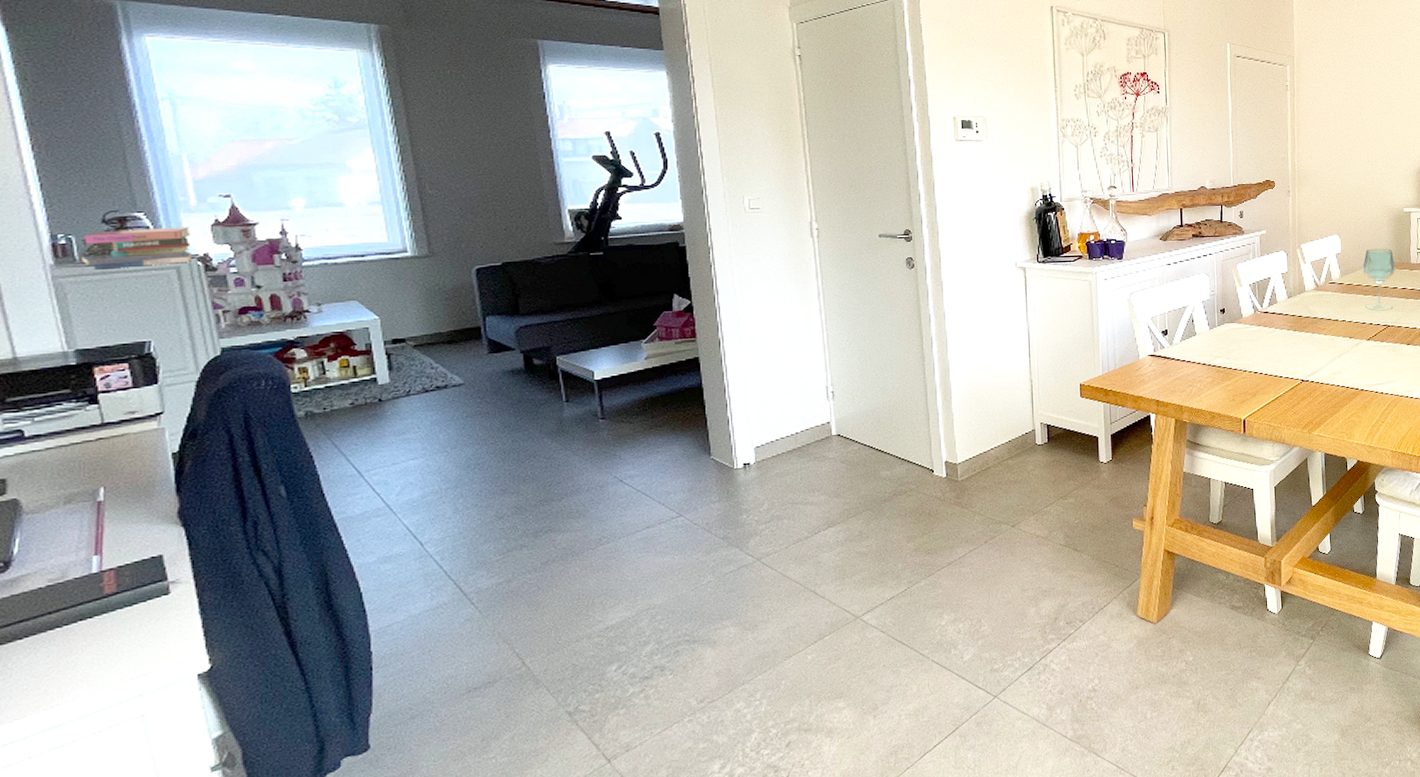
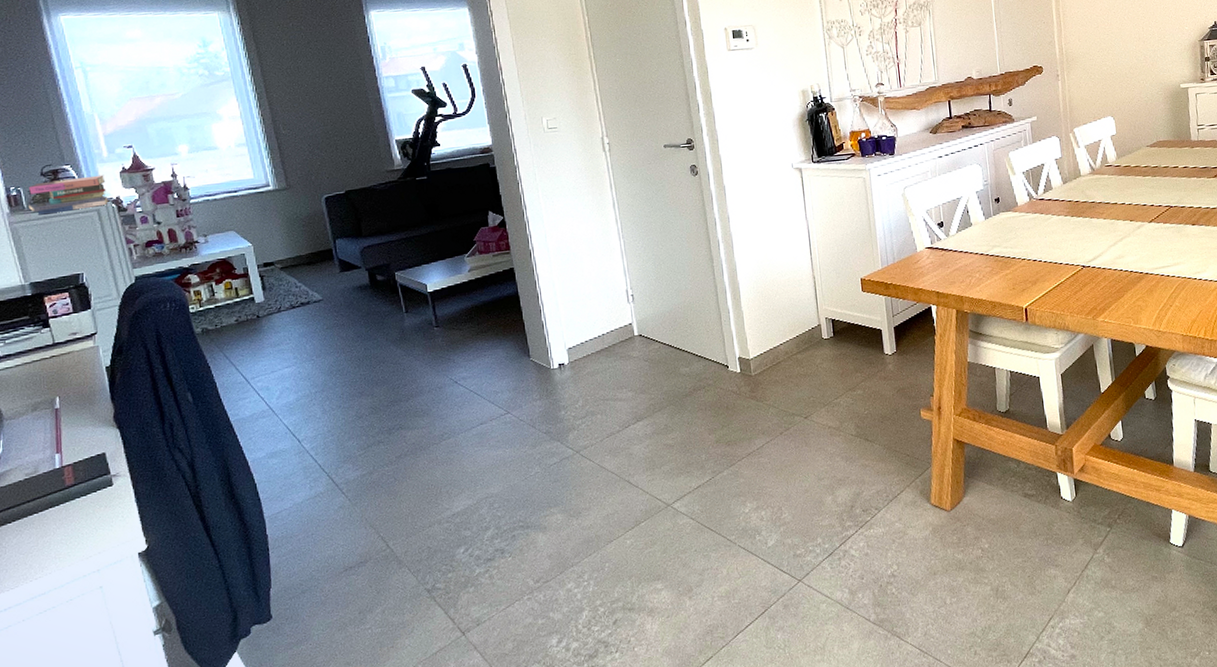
wine glass: present [1362,248,1397,311] -> none [1139,127,1176,193]

